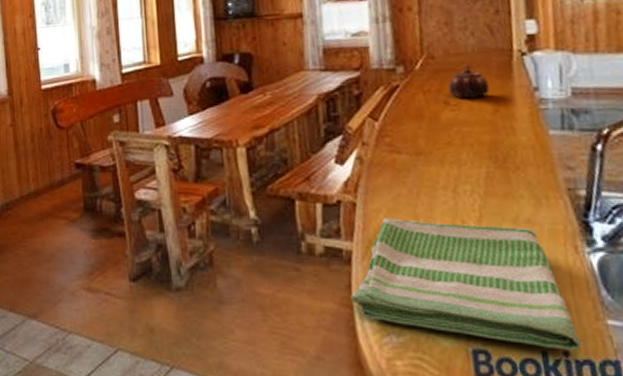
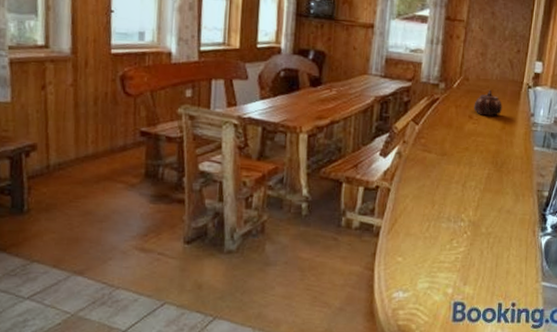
dish towel: present [350,218,581,351] -> none [374,202,524,303]

